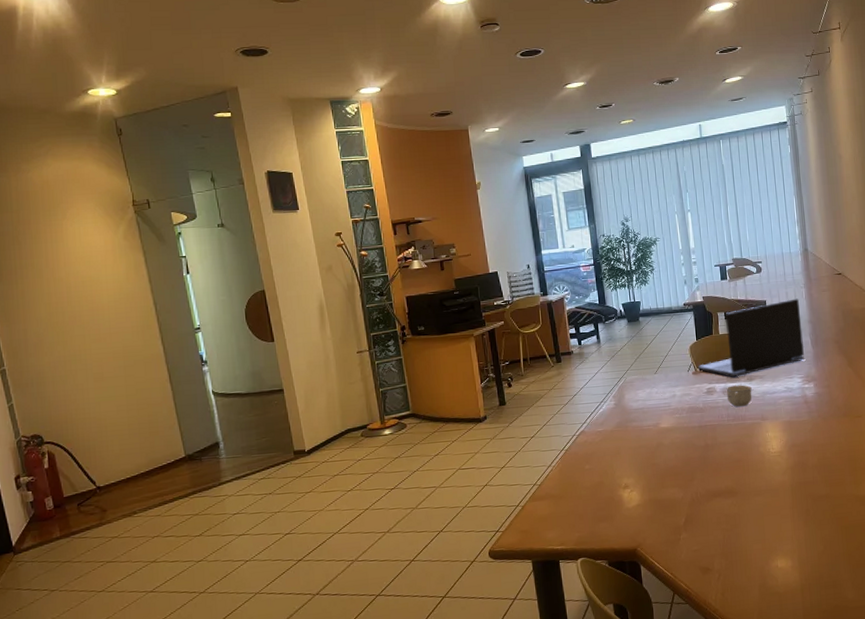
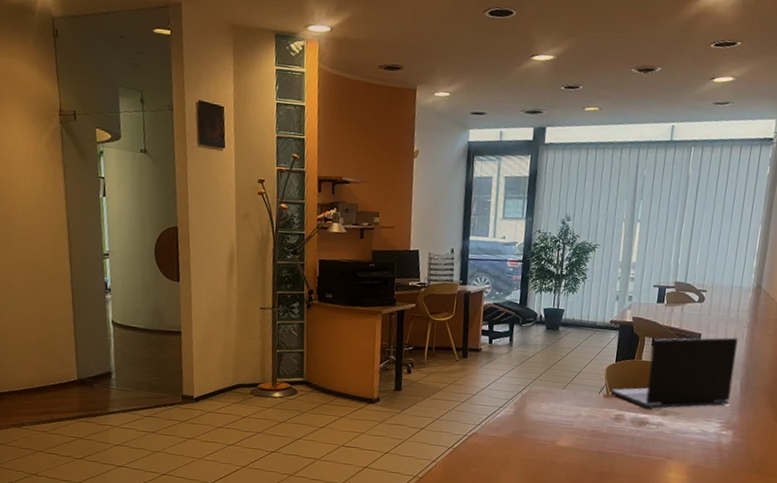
cup: present [726,385,752,407] -> none [634,417,664,441]

